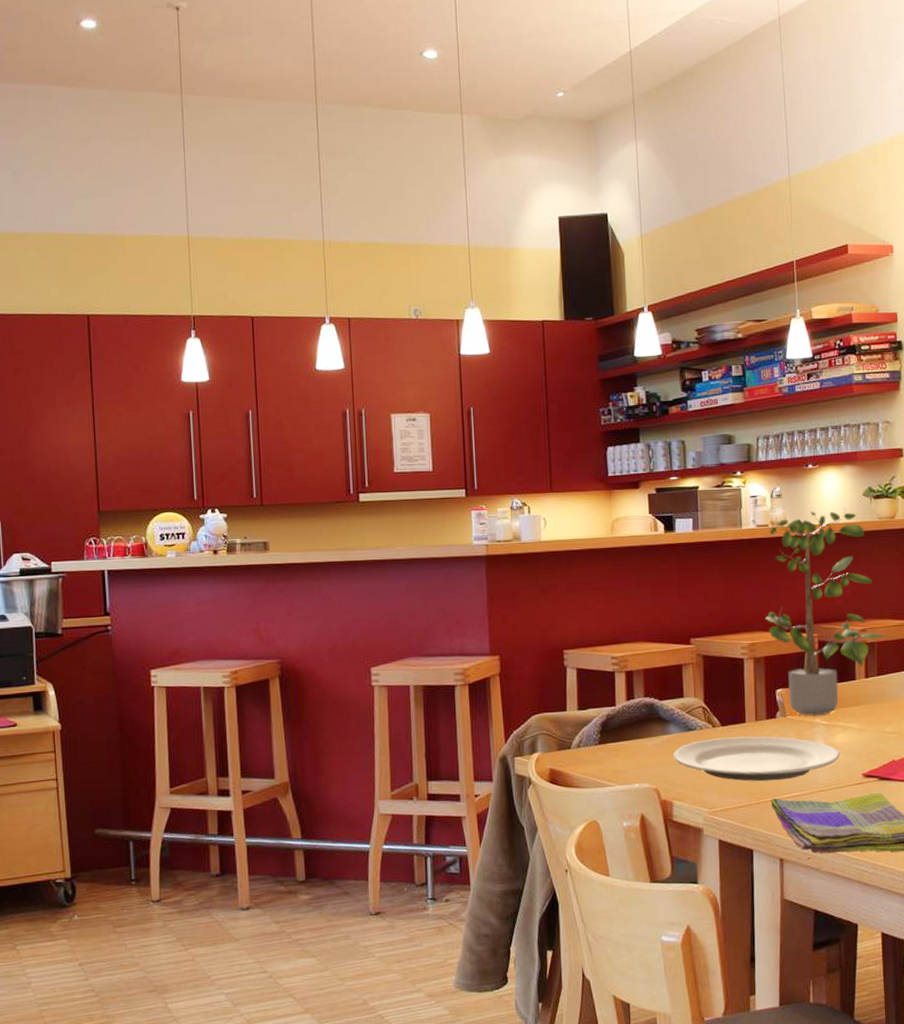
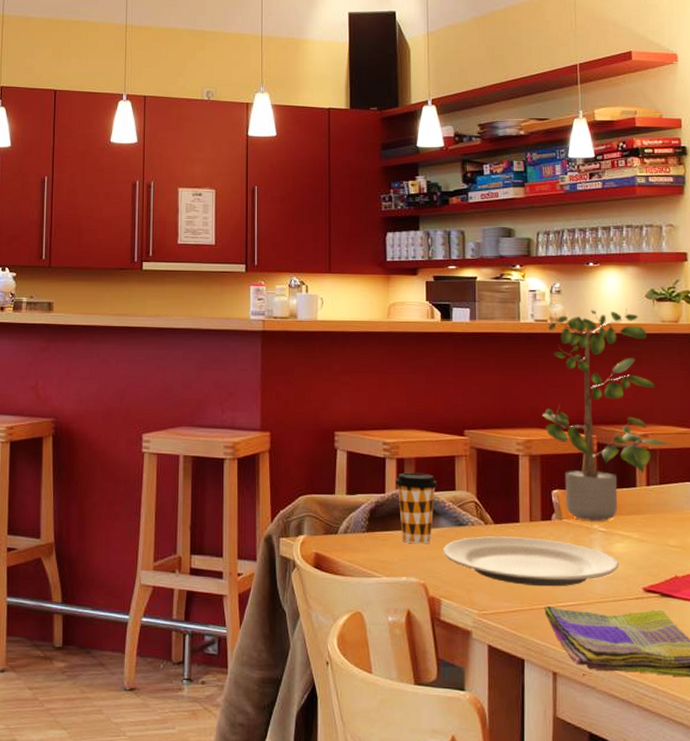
coffee cup: none [625,683,667,752] -> present [395,472,438,544]

